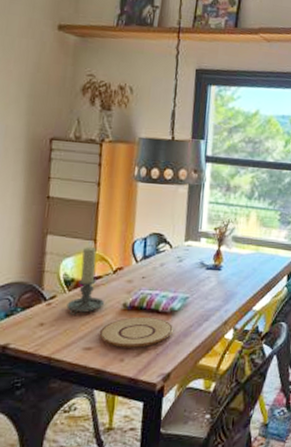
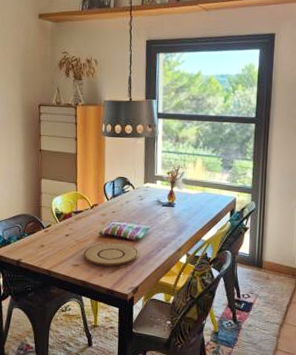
candle holder: present [66,246,104,315] -> none [59,187,85,240]

